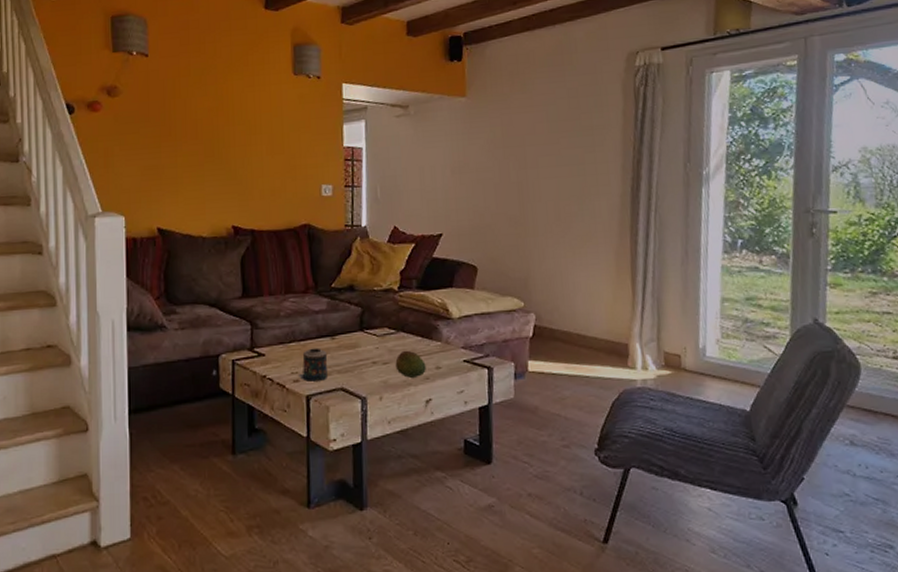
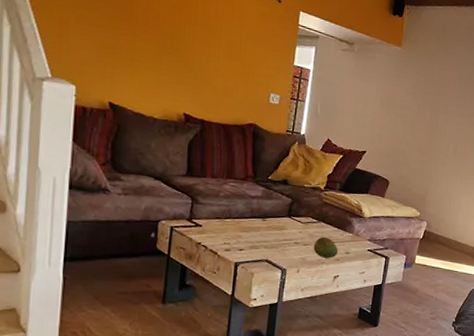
candle: present [299,347,328,382] -> none [230,225,258,252]

